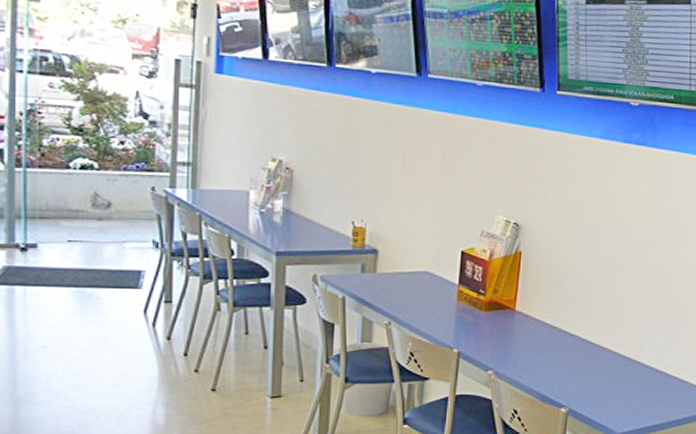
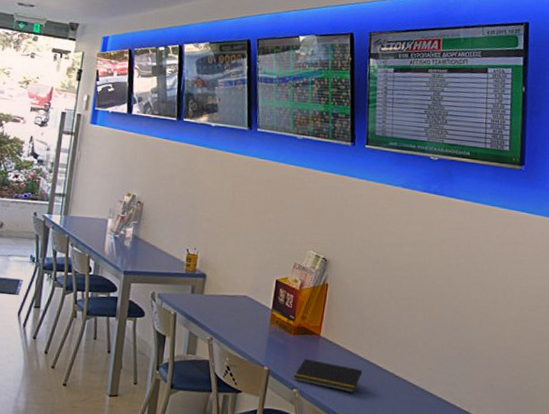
notepad: none [487,337,565,369] -> present [293,359,363,393]

